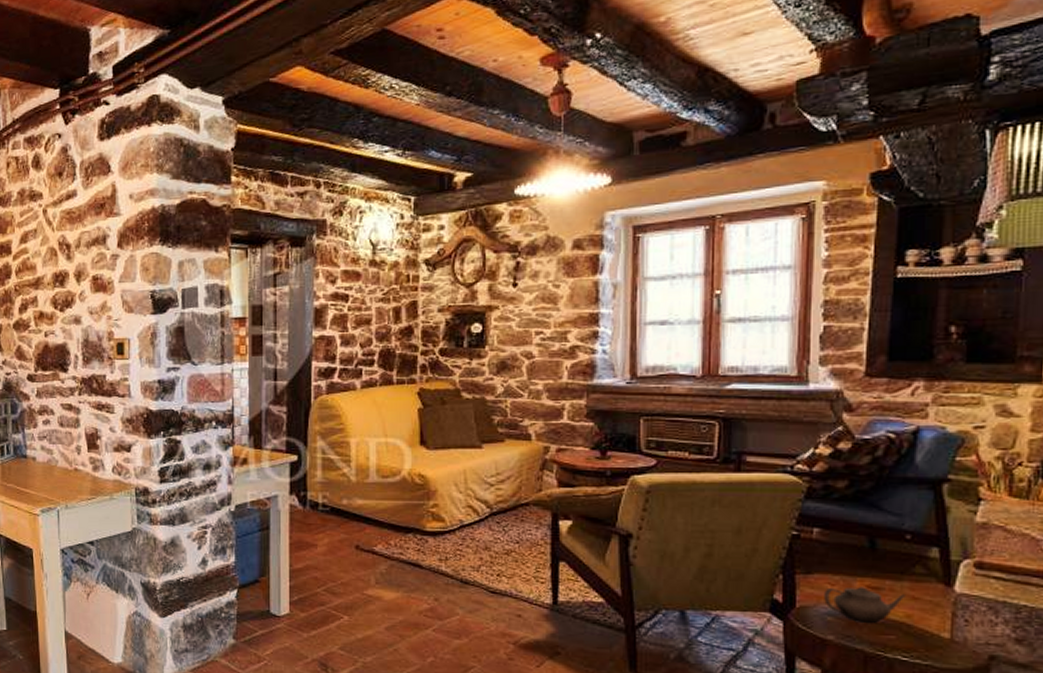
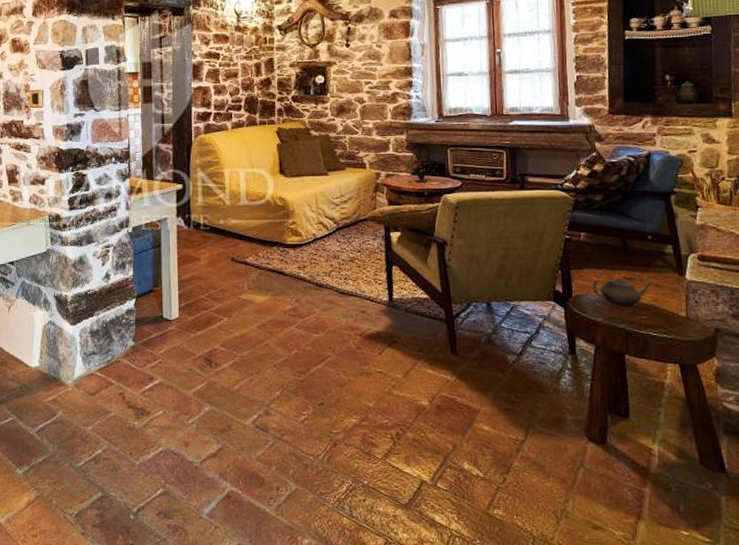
decorative jar: none [963,333,997,366] -> present [676,81,700,105]

